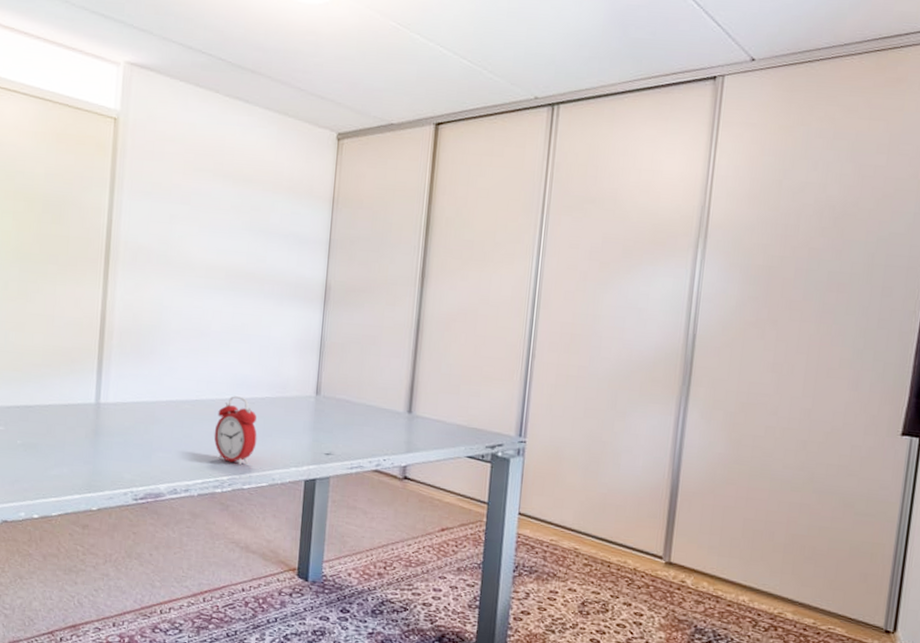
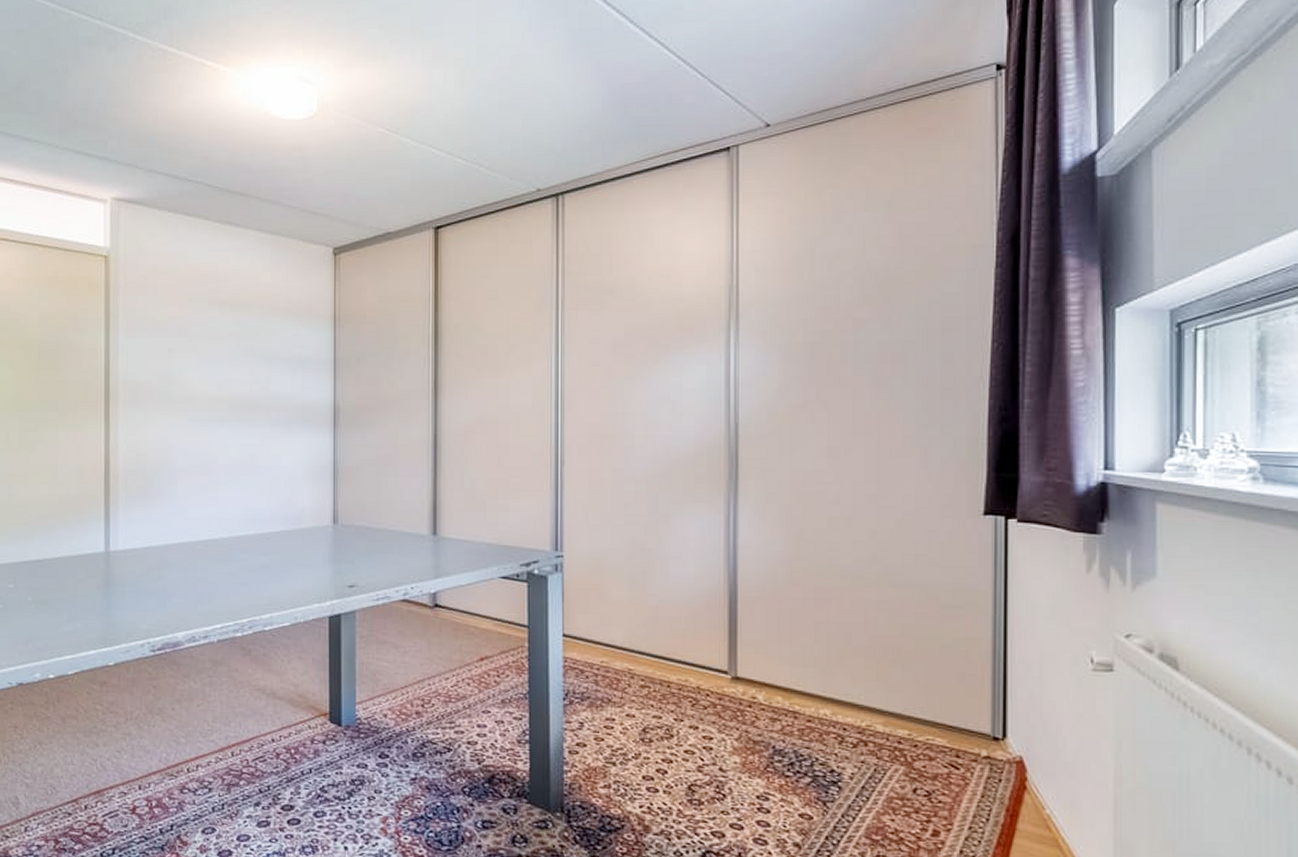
alarm clock: present [213,396,257,464] -> none [230,532,275,605]

